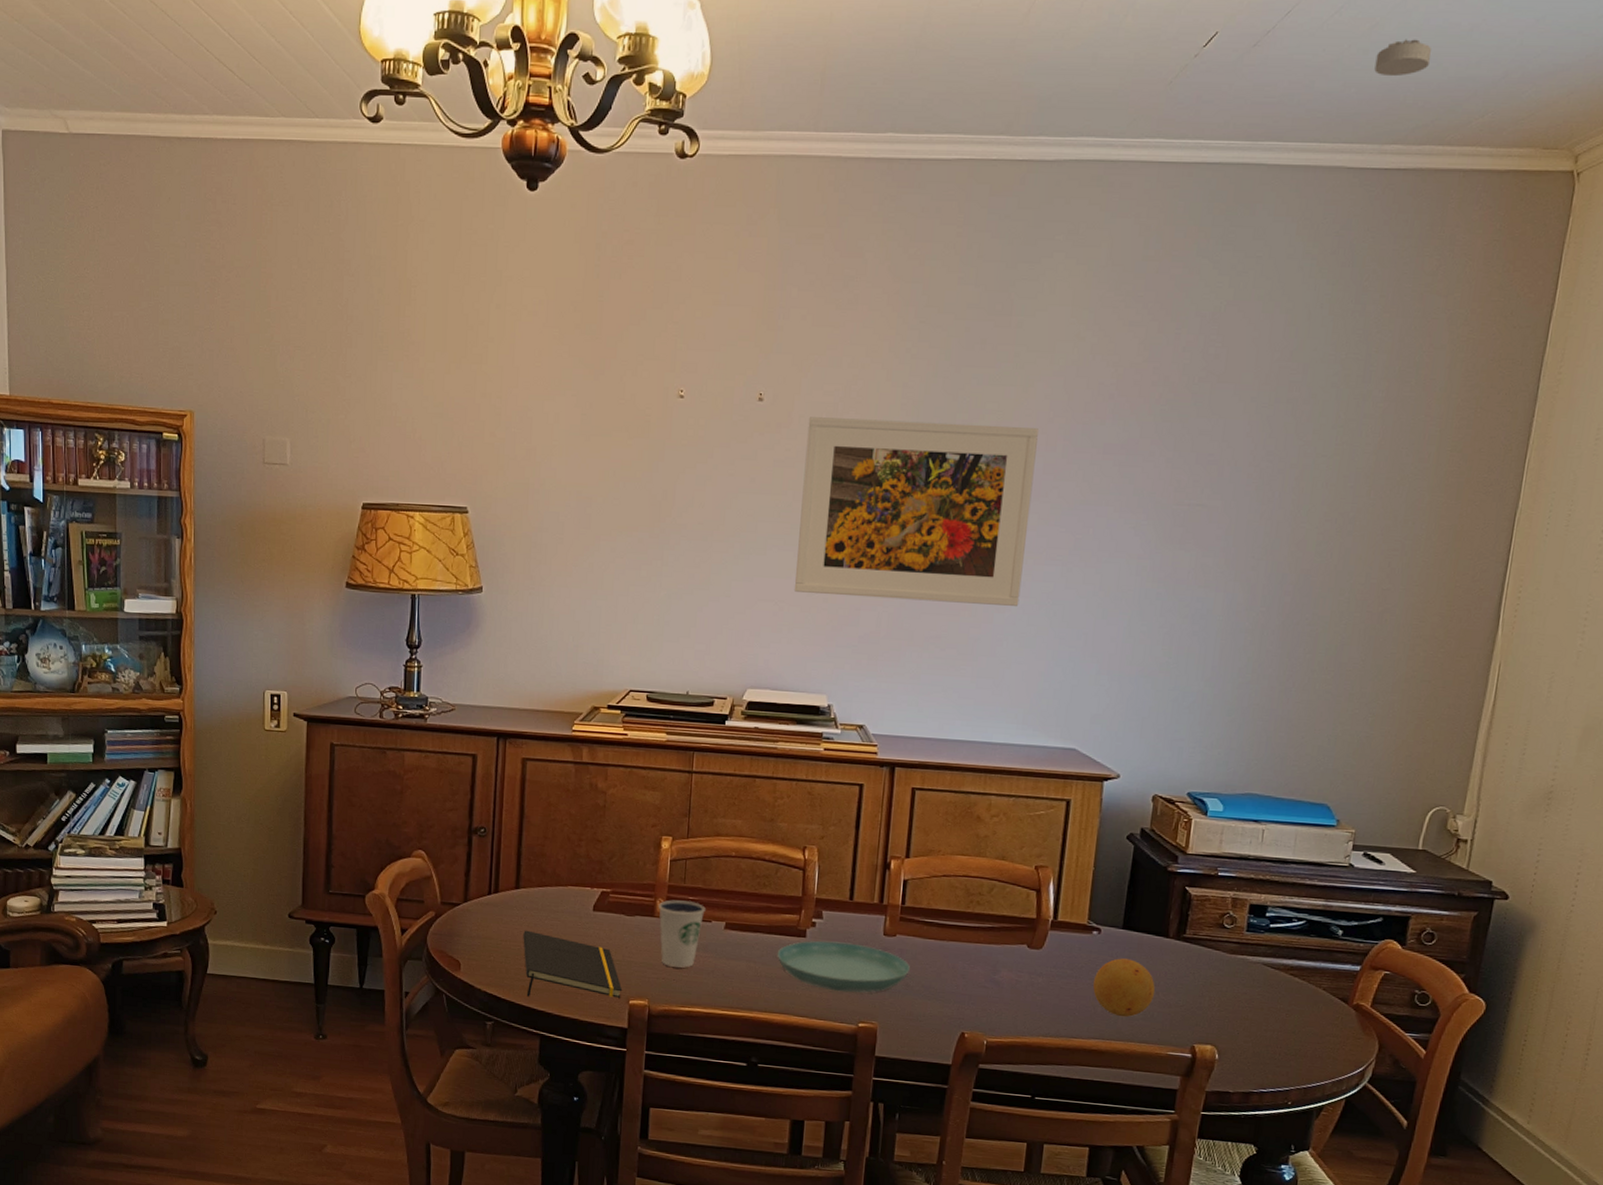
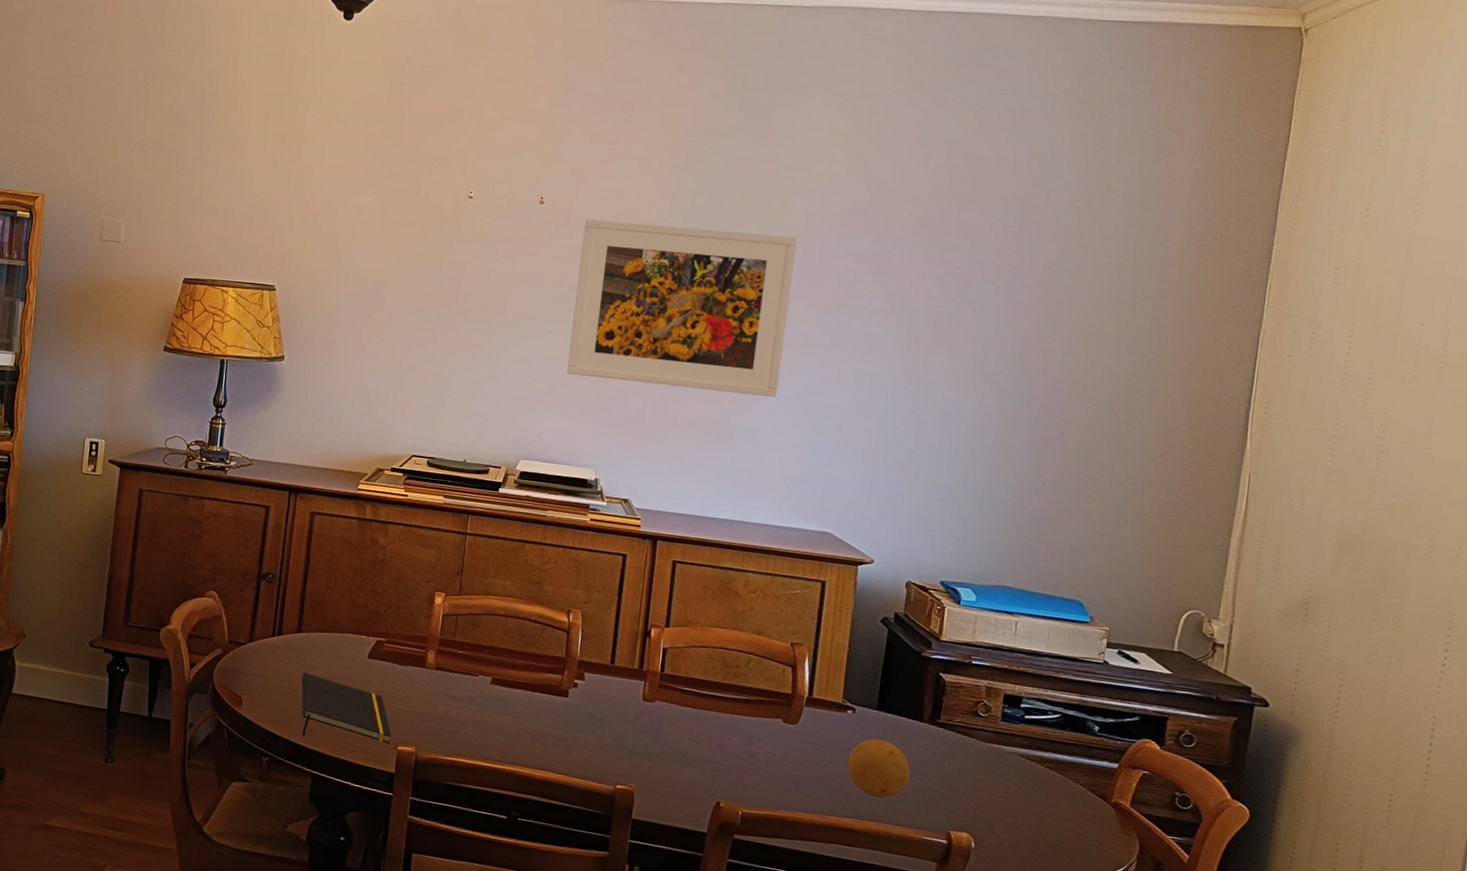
dixie cup: present [658,900,706,968] -> none [428,652,474,719]
saucer: present [777,940,910,993] -> none [539,701,668,756]

